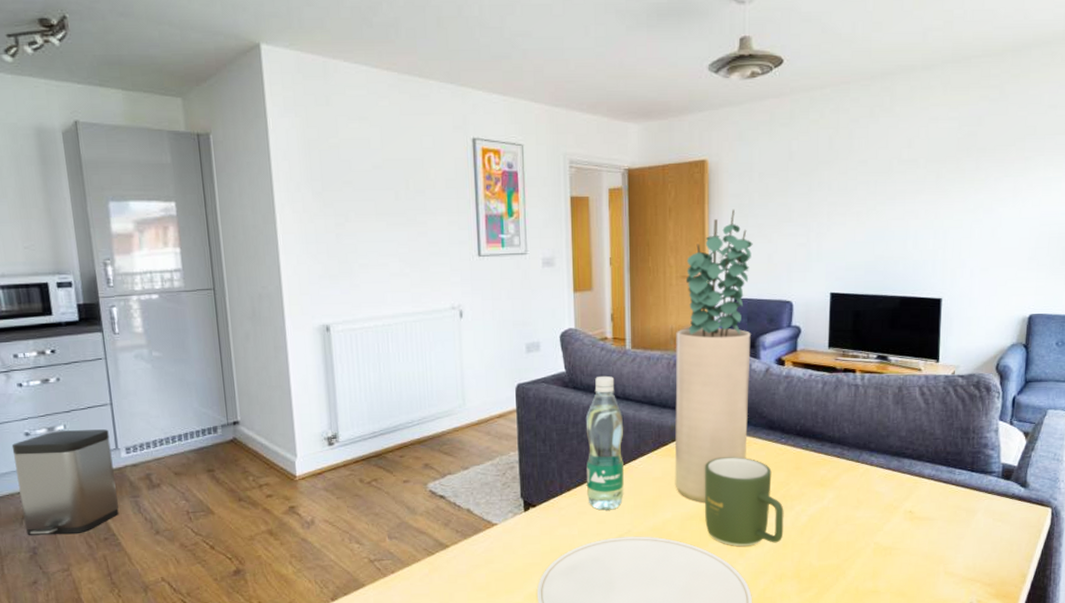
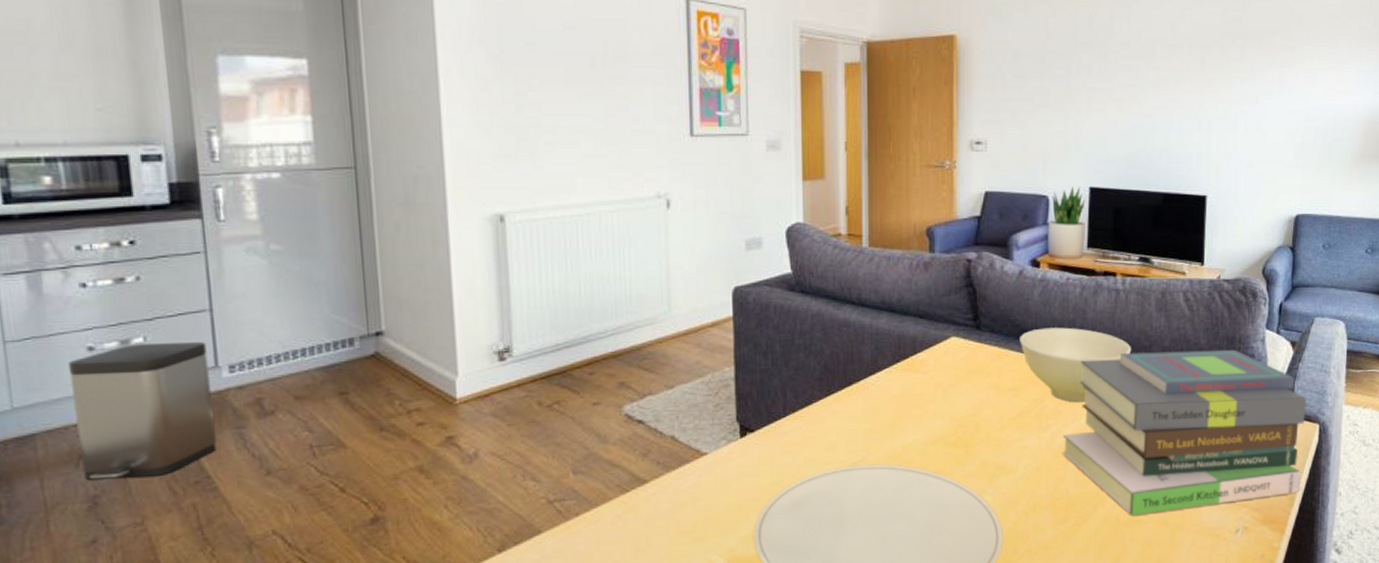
bottle: present [585,375,624,511] -> none [814,277,859,435]
vase: present [674,209,753,502] -> none [916,91,1006,424]
mug: present [704,457,784,547] -> none [949,371,1038,474]
bowl: none [767,418,871,486] -> present [1020,327,1132,403]
planter: none [792,293,827,359] -> present [1047,187,1086,260]
books: none [807,439,1039,587] -> present [1063,349,1306,516]

